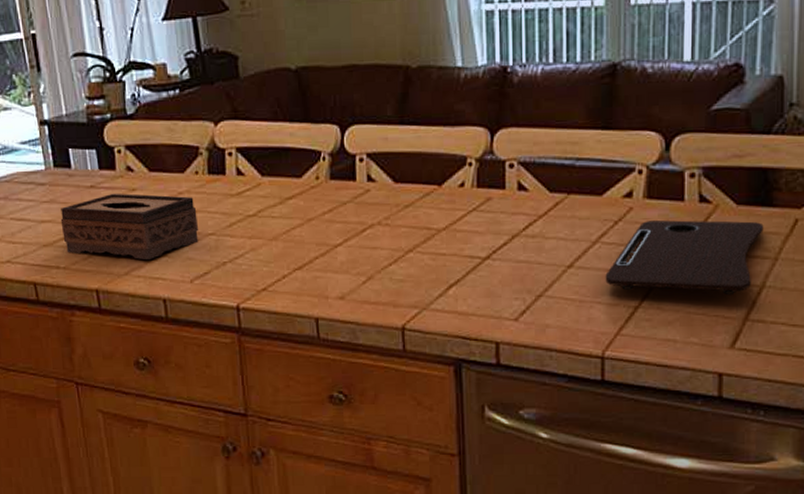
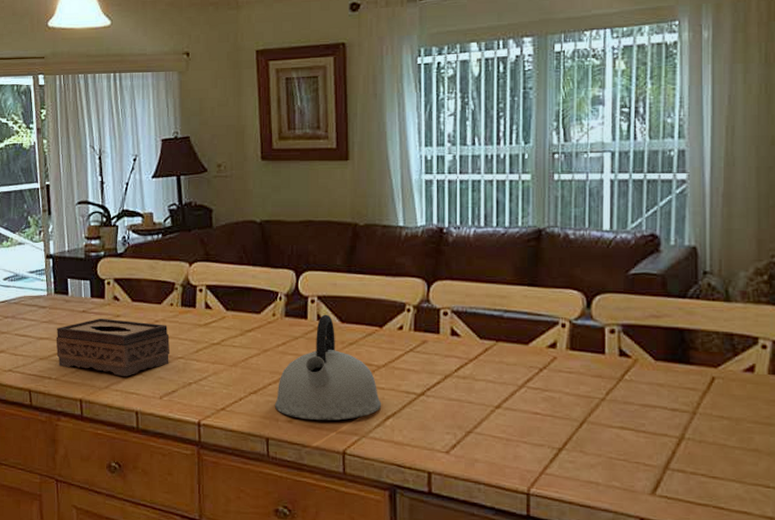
kettle: none [324,174,442,295] -> present [275,314,381,421]
cutting board: present [605,220,764,295] -> none [531,370,681,444]

